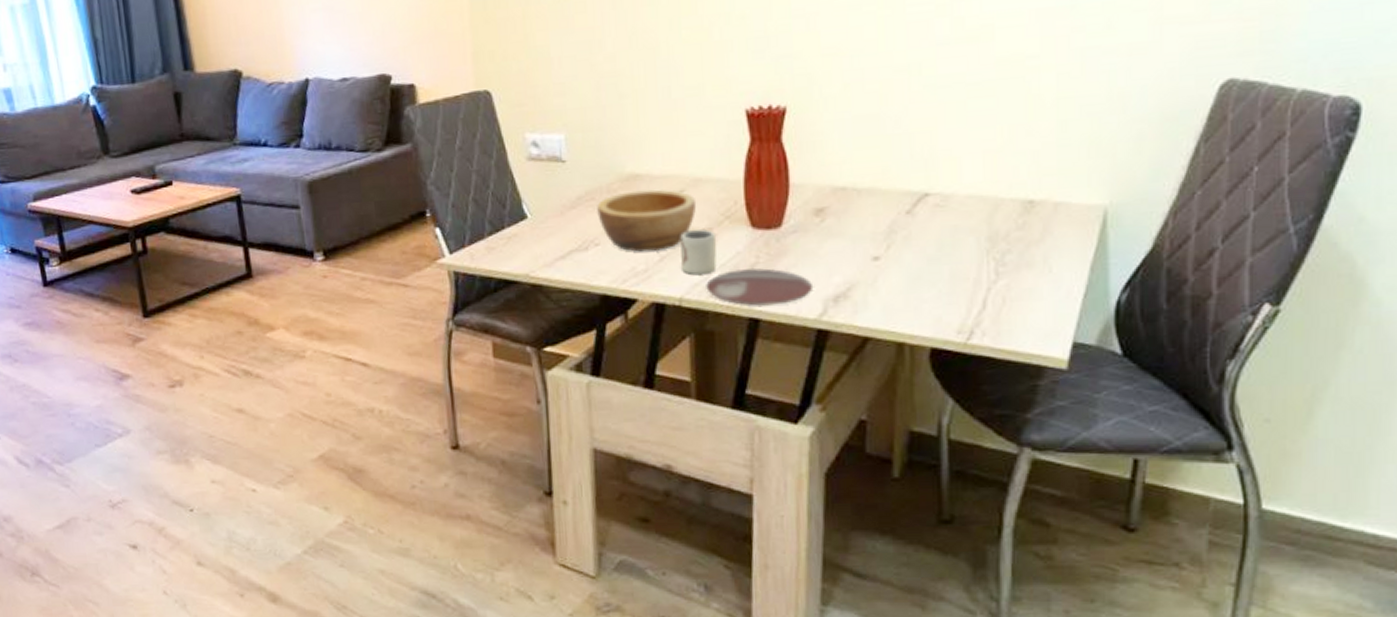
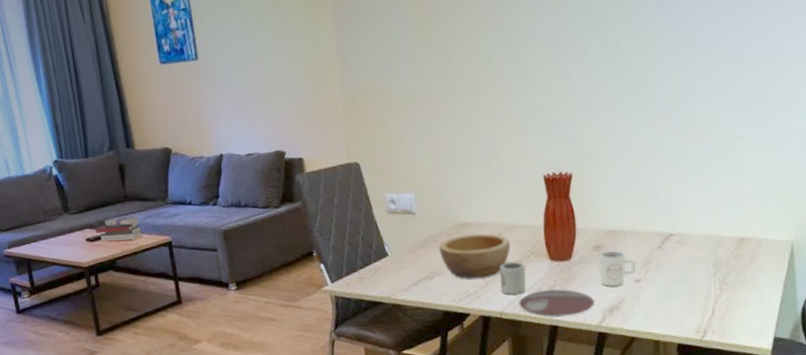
books: none [142,161,204,195] -> present [95,217,143,243]
mug: none [821,215,875,266] -> present [599,250,636,287]

